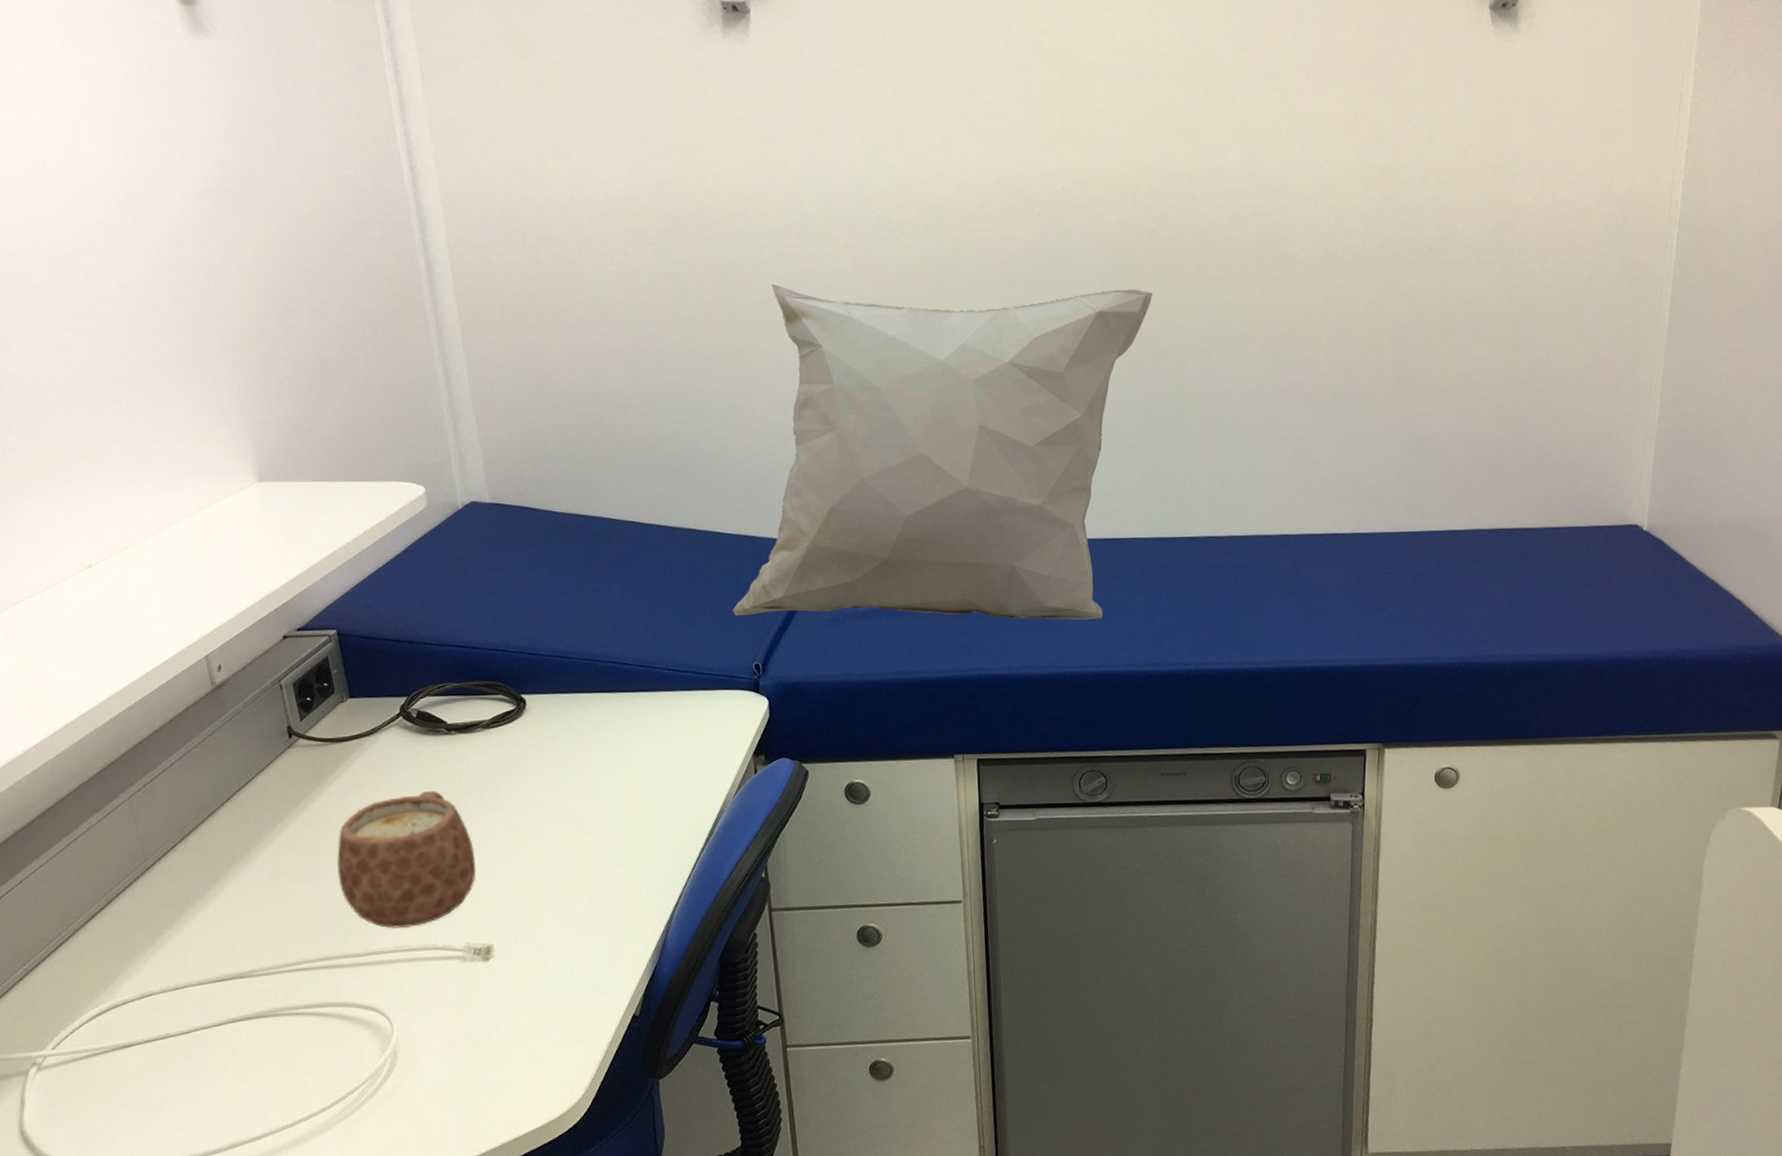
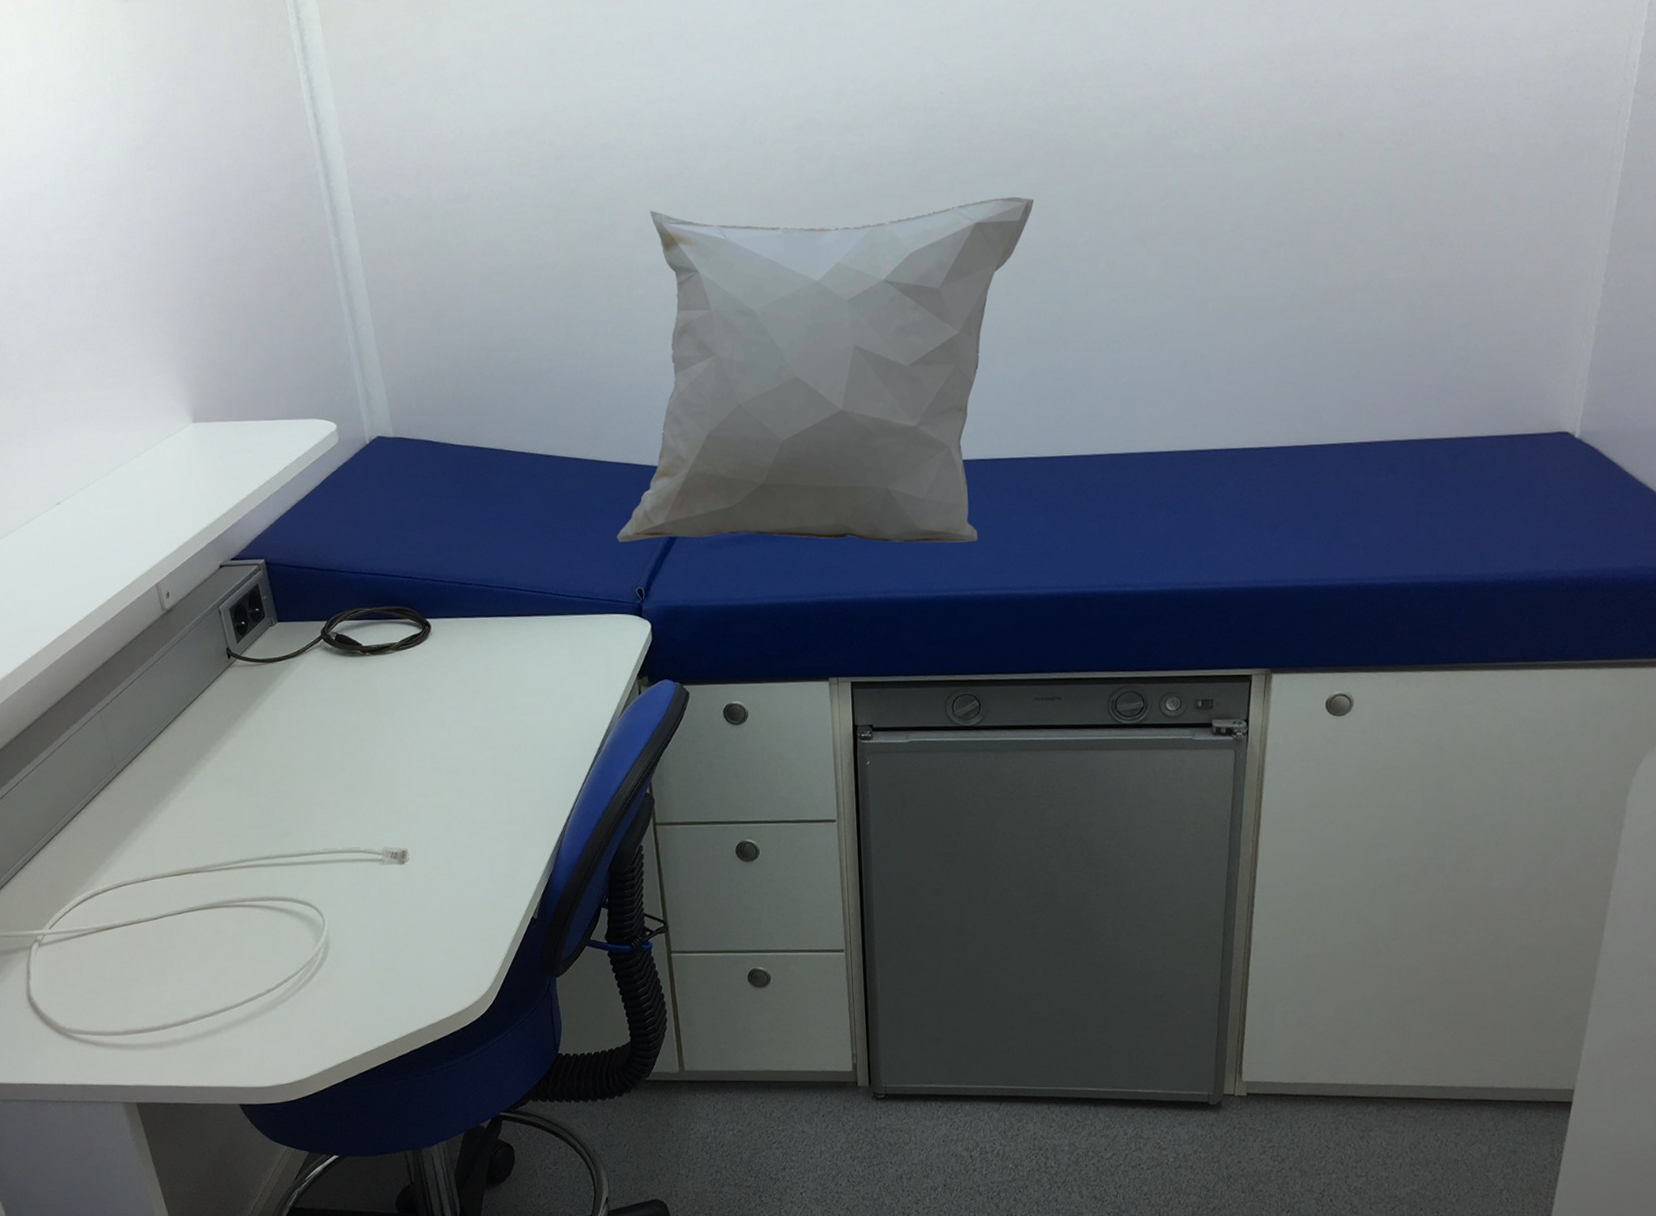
mug: present [336,791,476,929] -> none [272,708,391,833]

